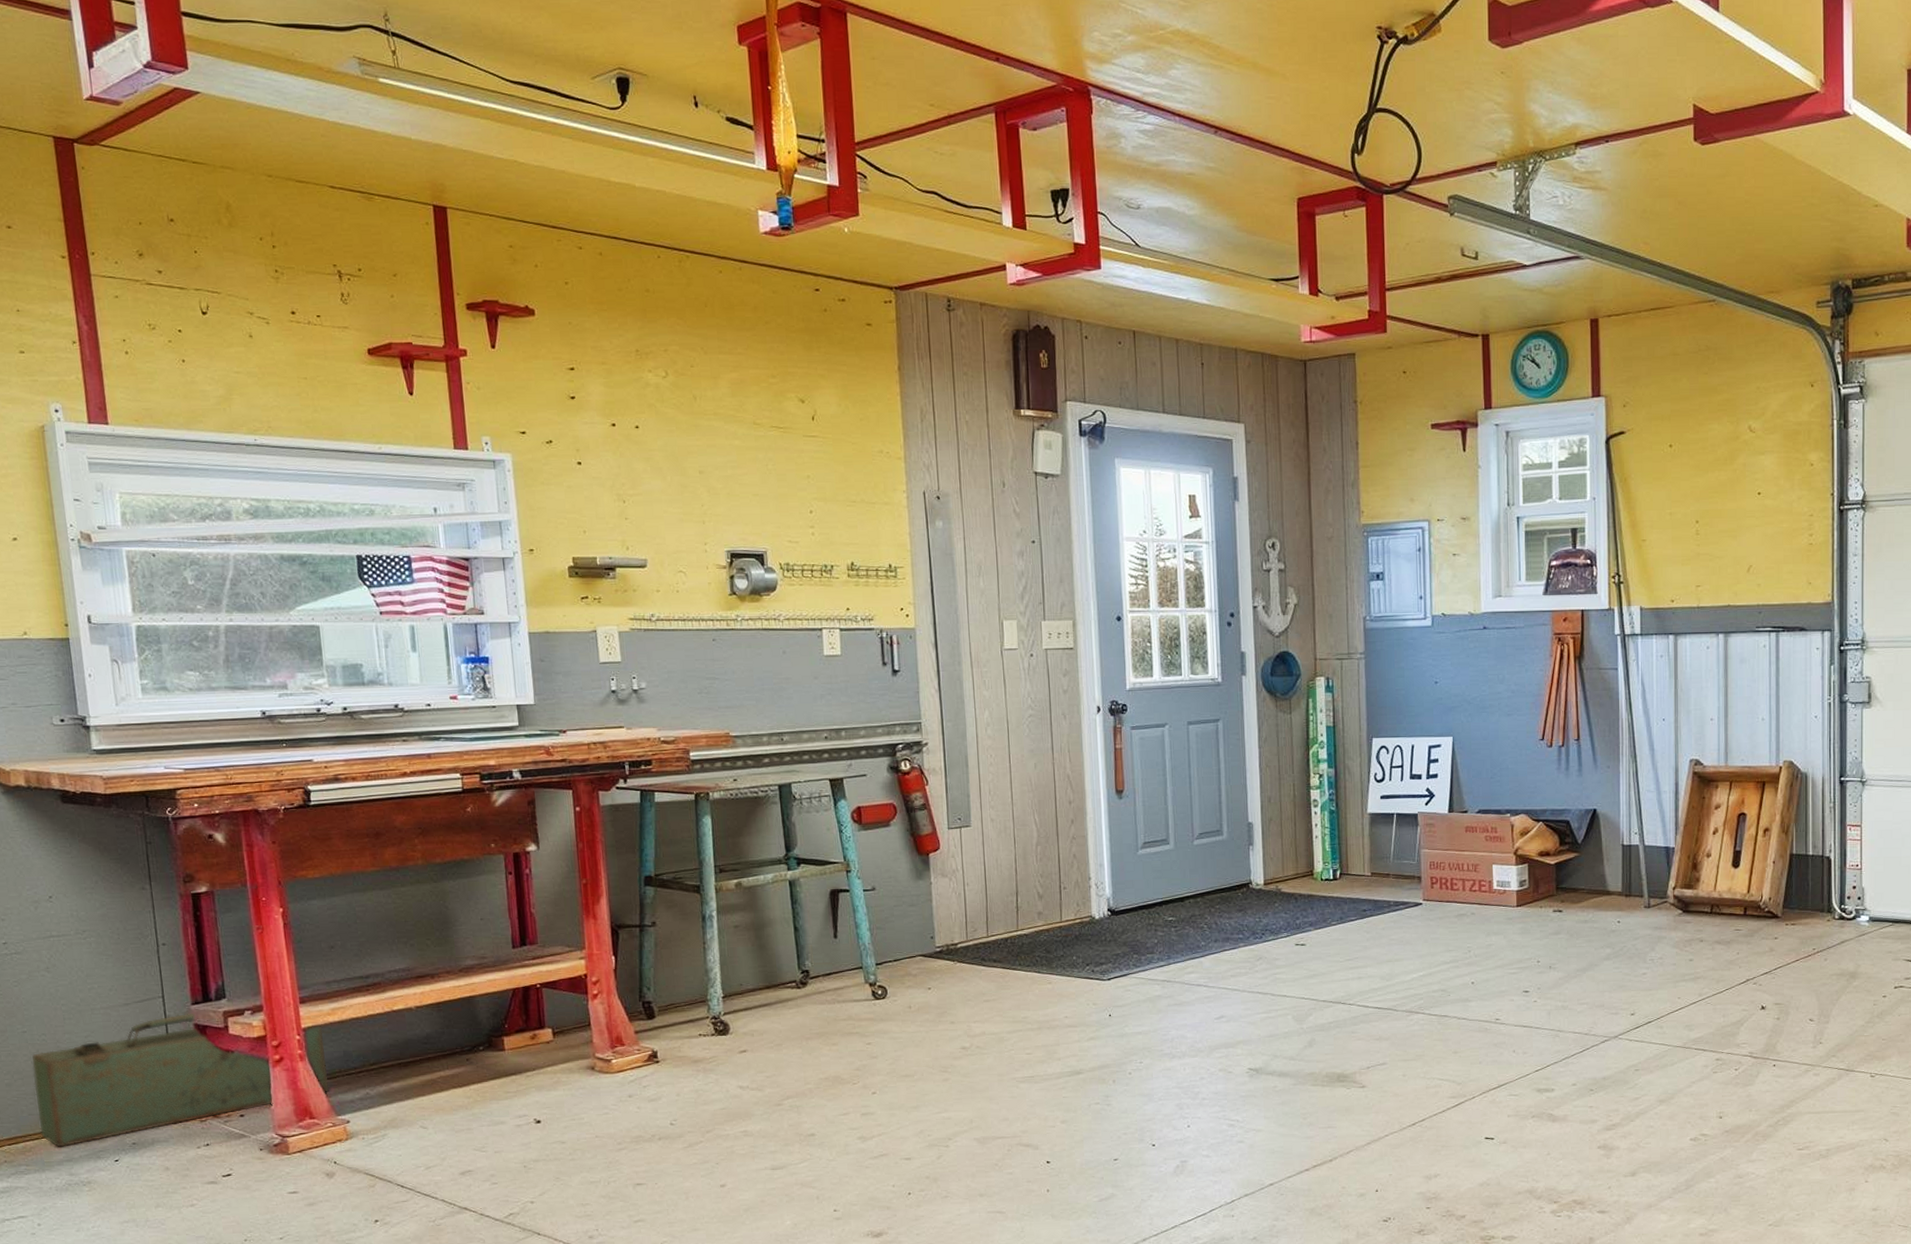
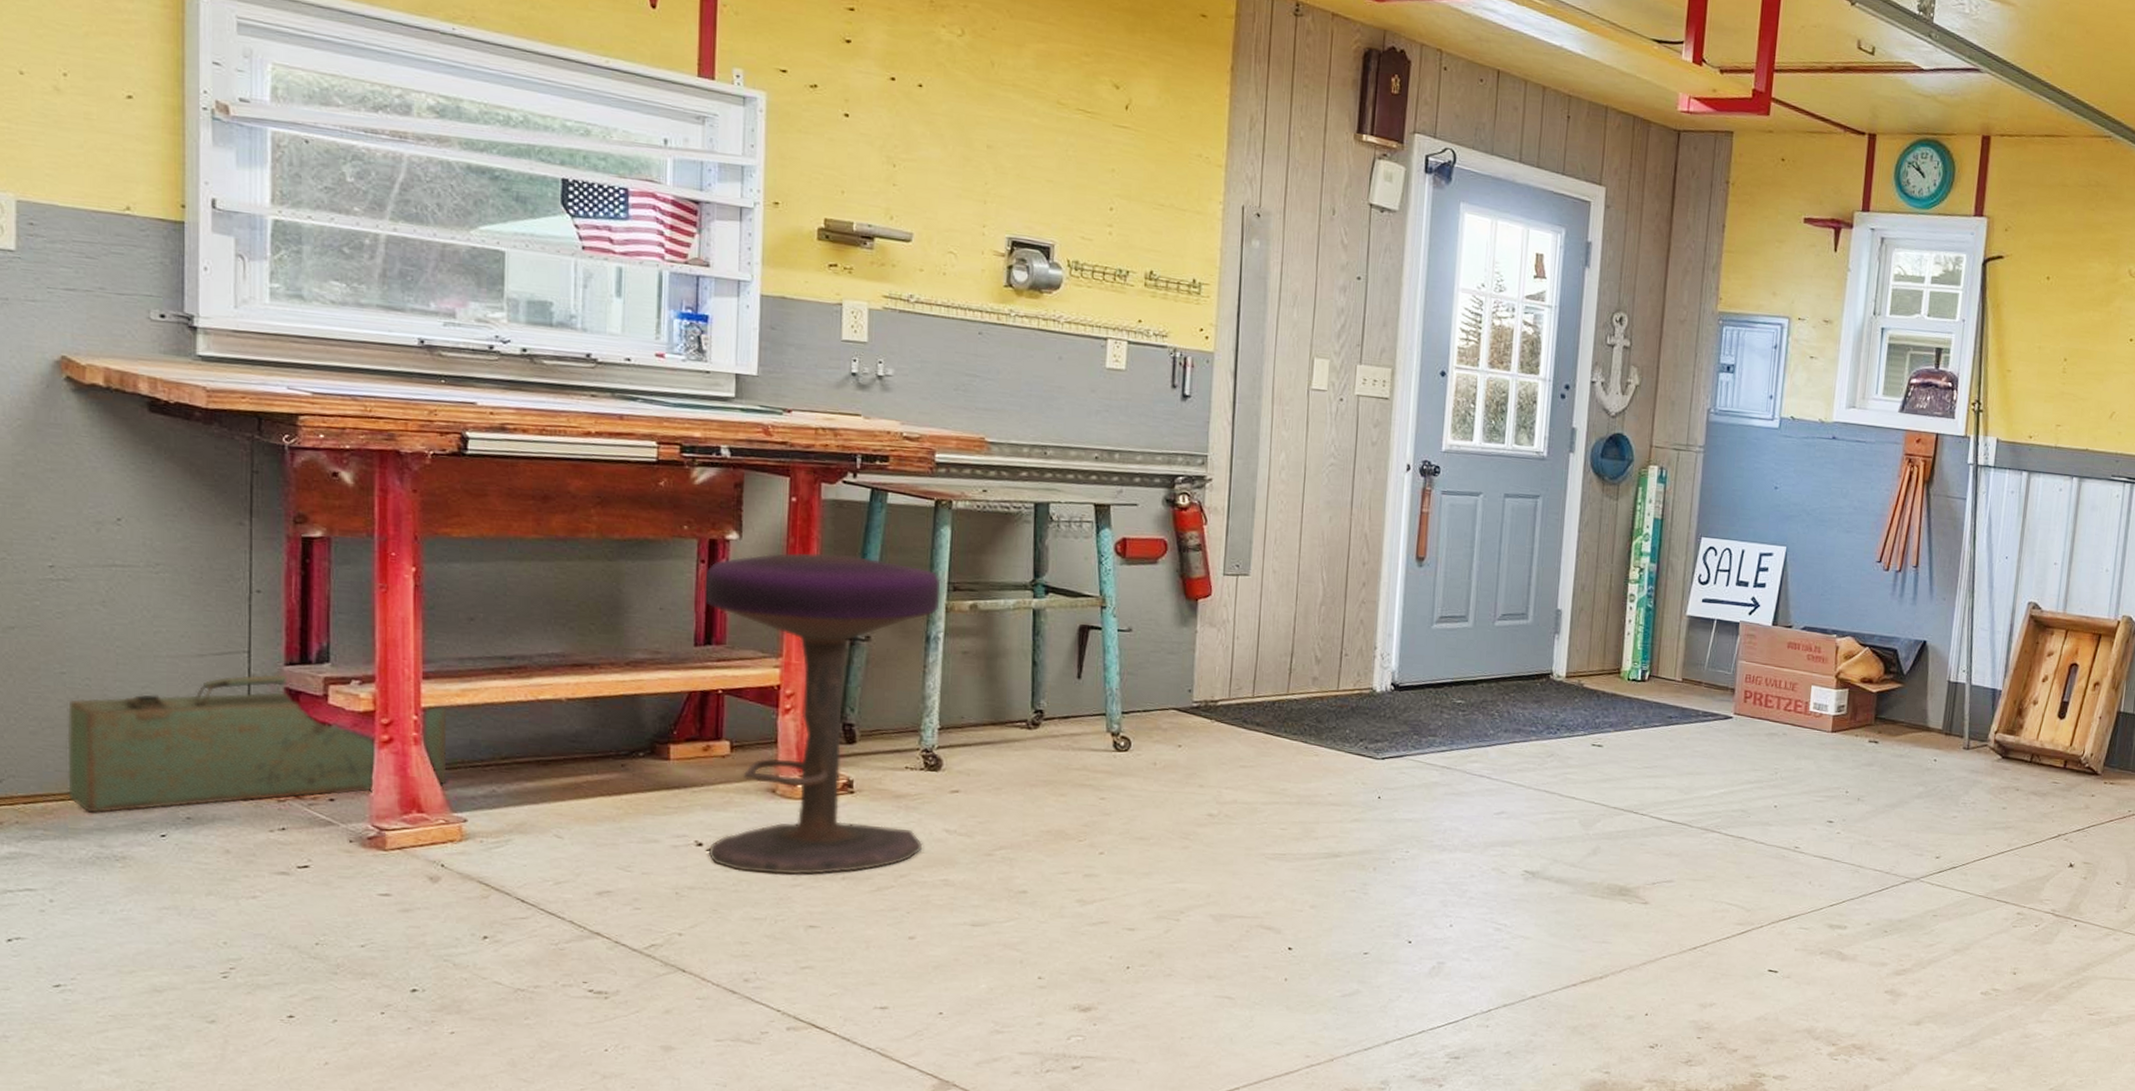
stool: none [513,851,723,1142] -> present [703,552,941,875]

